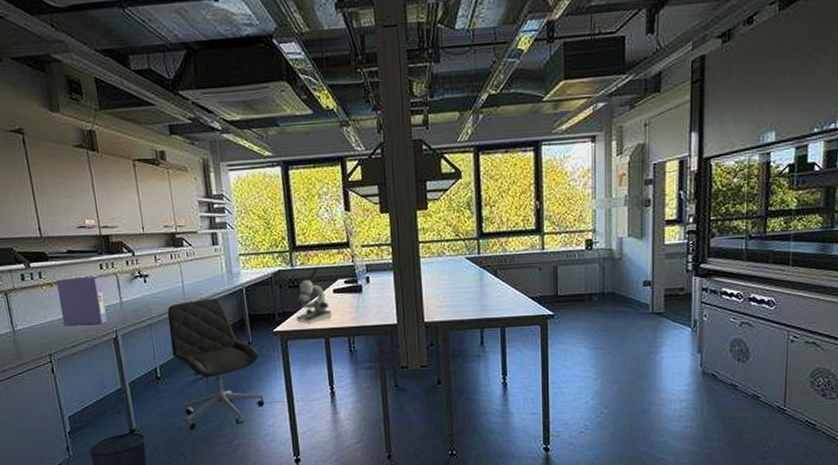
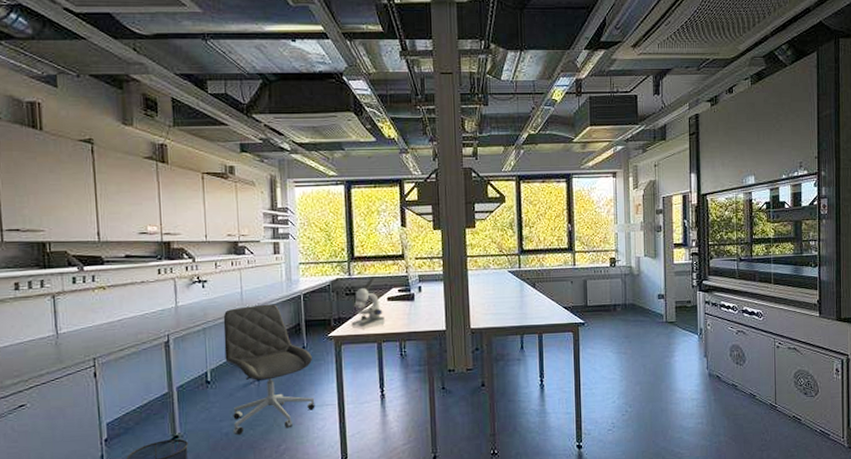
binder: present [56,276,107,326] -> none [110,281,160,329]

